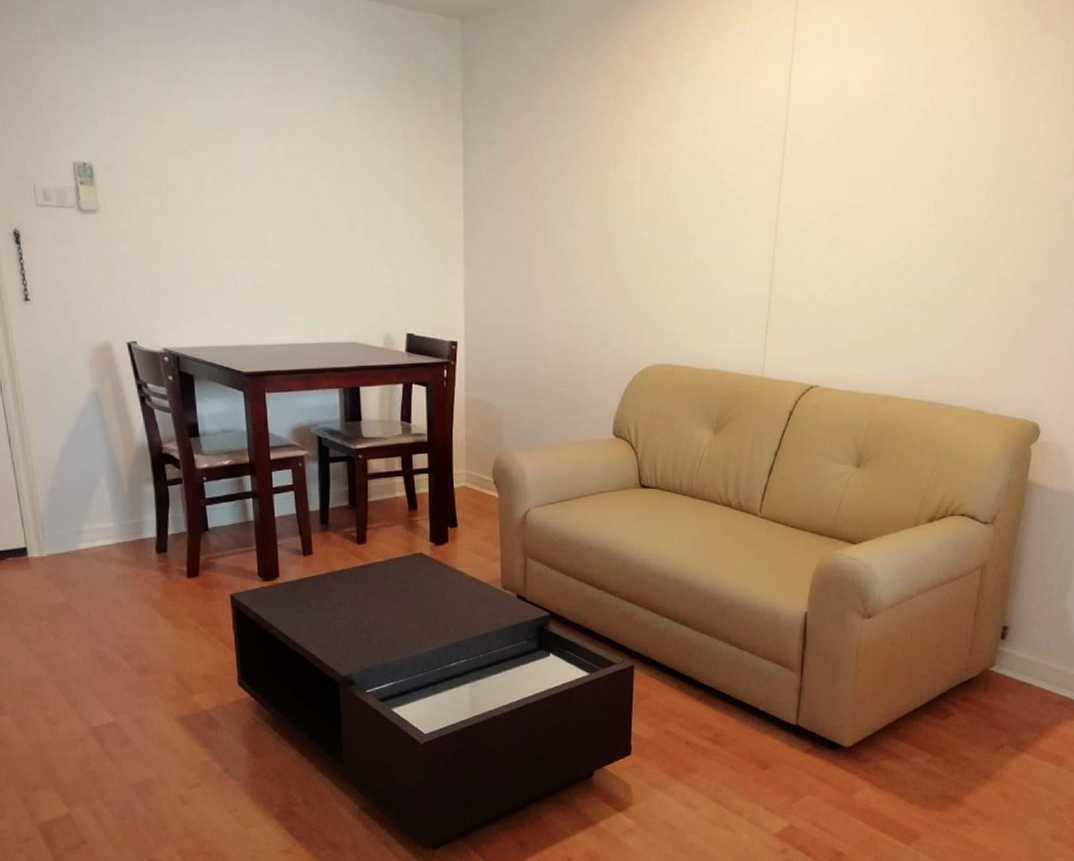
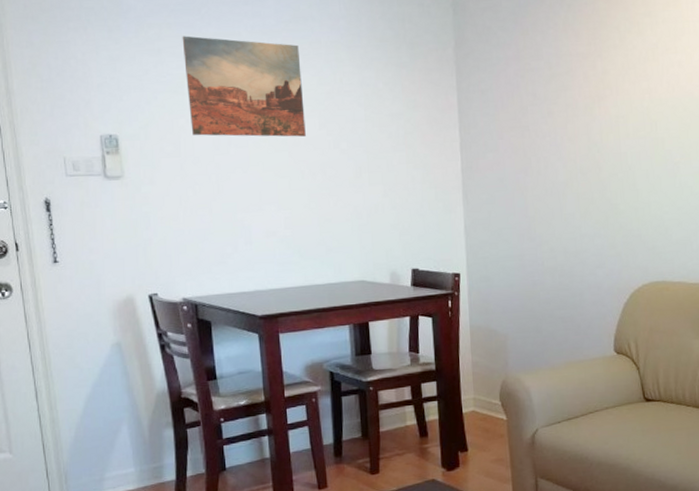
wall art: none [162,55,298,180] -> present [182,35,306,137]

